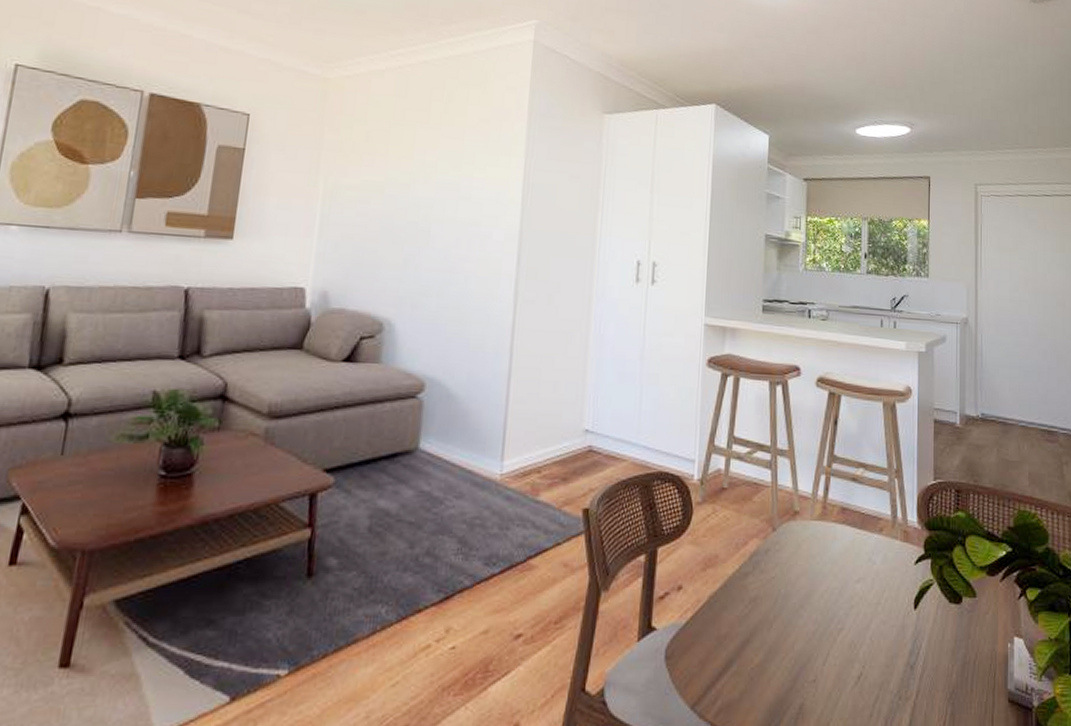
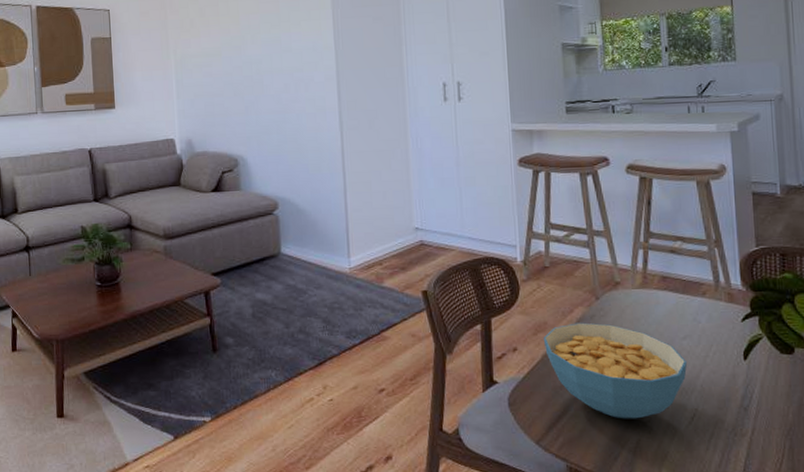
cereal bowl: none [712,557,858,678] -> present [543,322,687,419]

